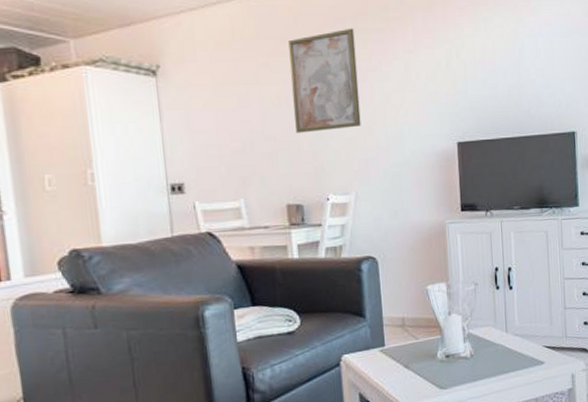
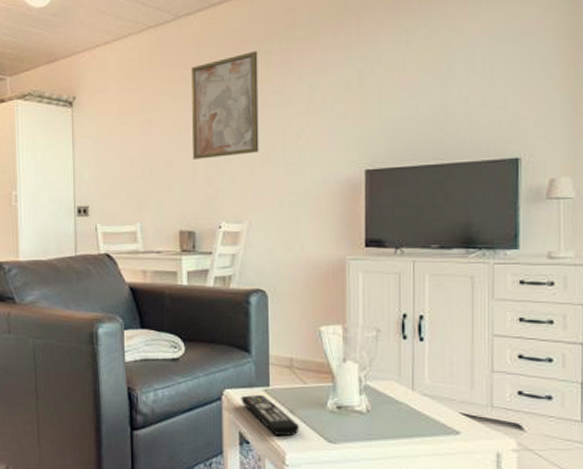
remote control: none [358,355,415,391] -> present [241,395,300,437]

